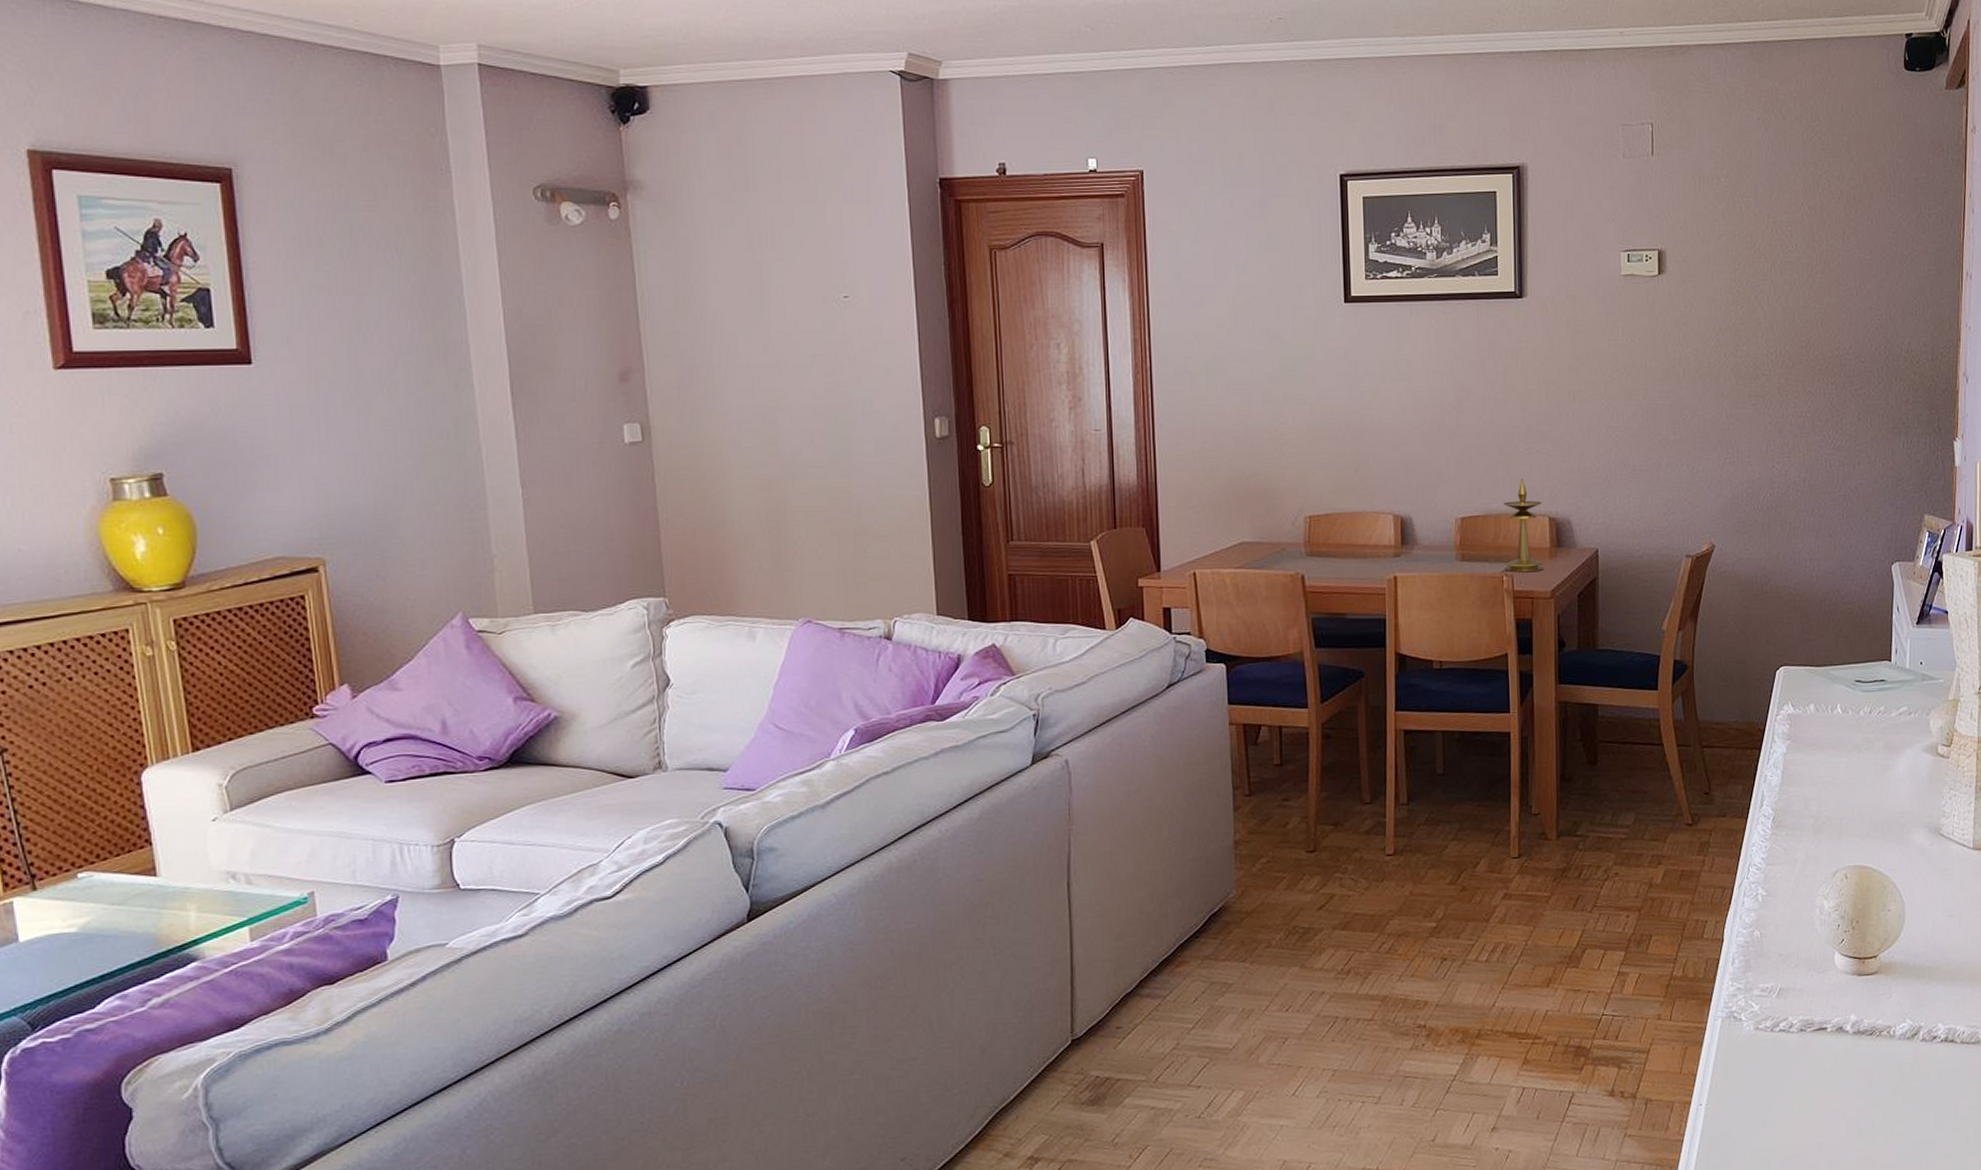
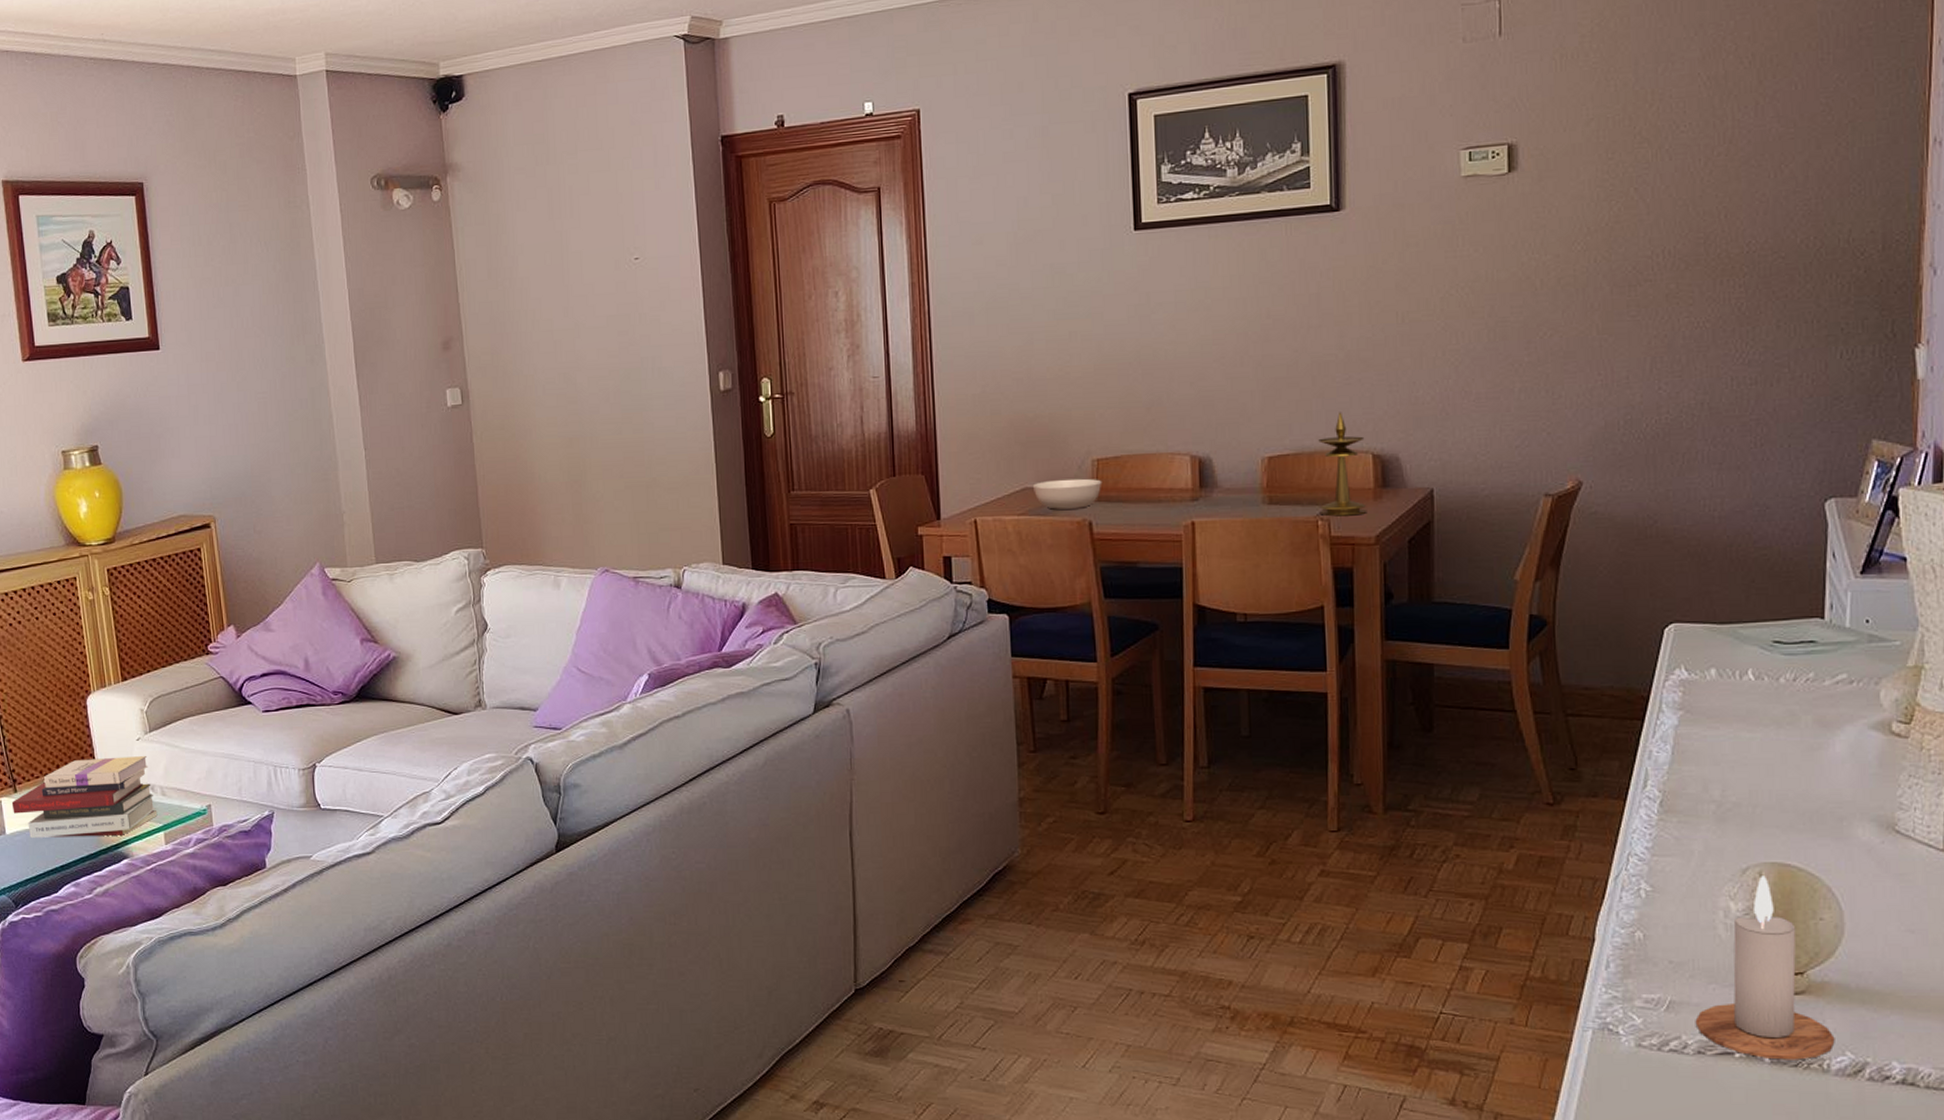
books: none [28,839,240,946] -> present [11,756,158,839]
bowl: none [1249,534,1314,565] -> present [1032,478,1102,511]
candle: none [1798,877,1899,1031] -> present [1695,876,1835,1060]

